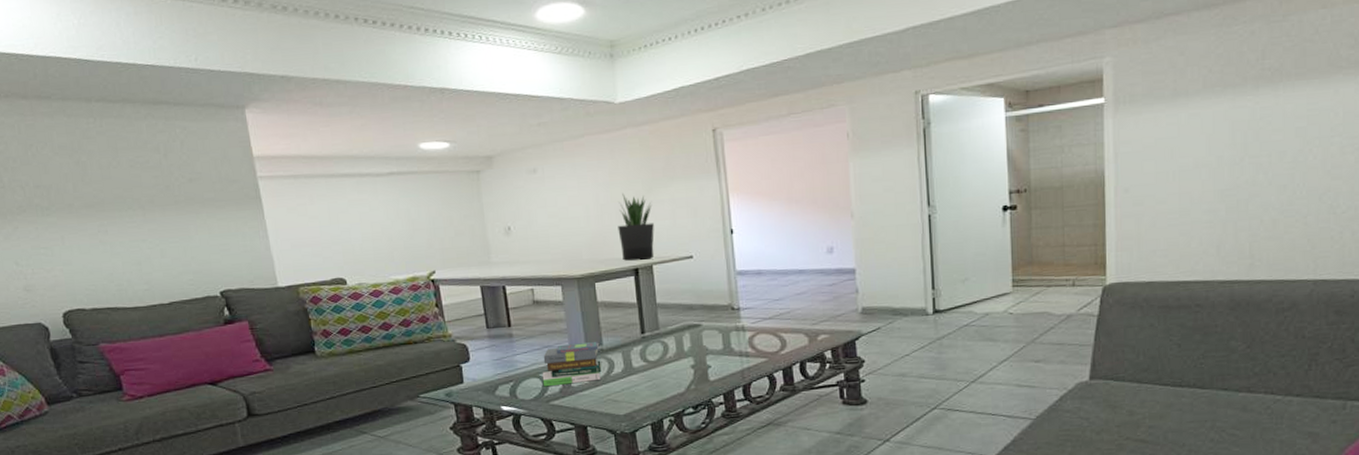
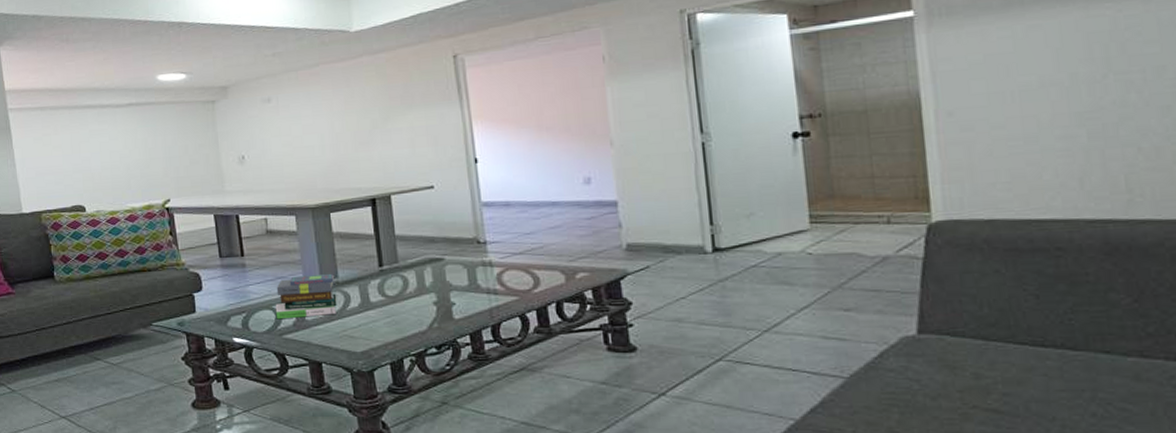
planter: present [618,193,655,262] -> none [354,121,393,192]

